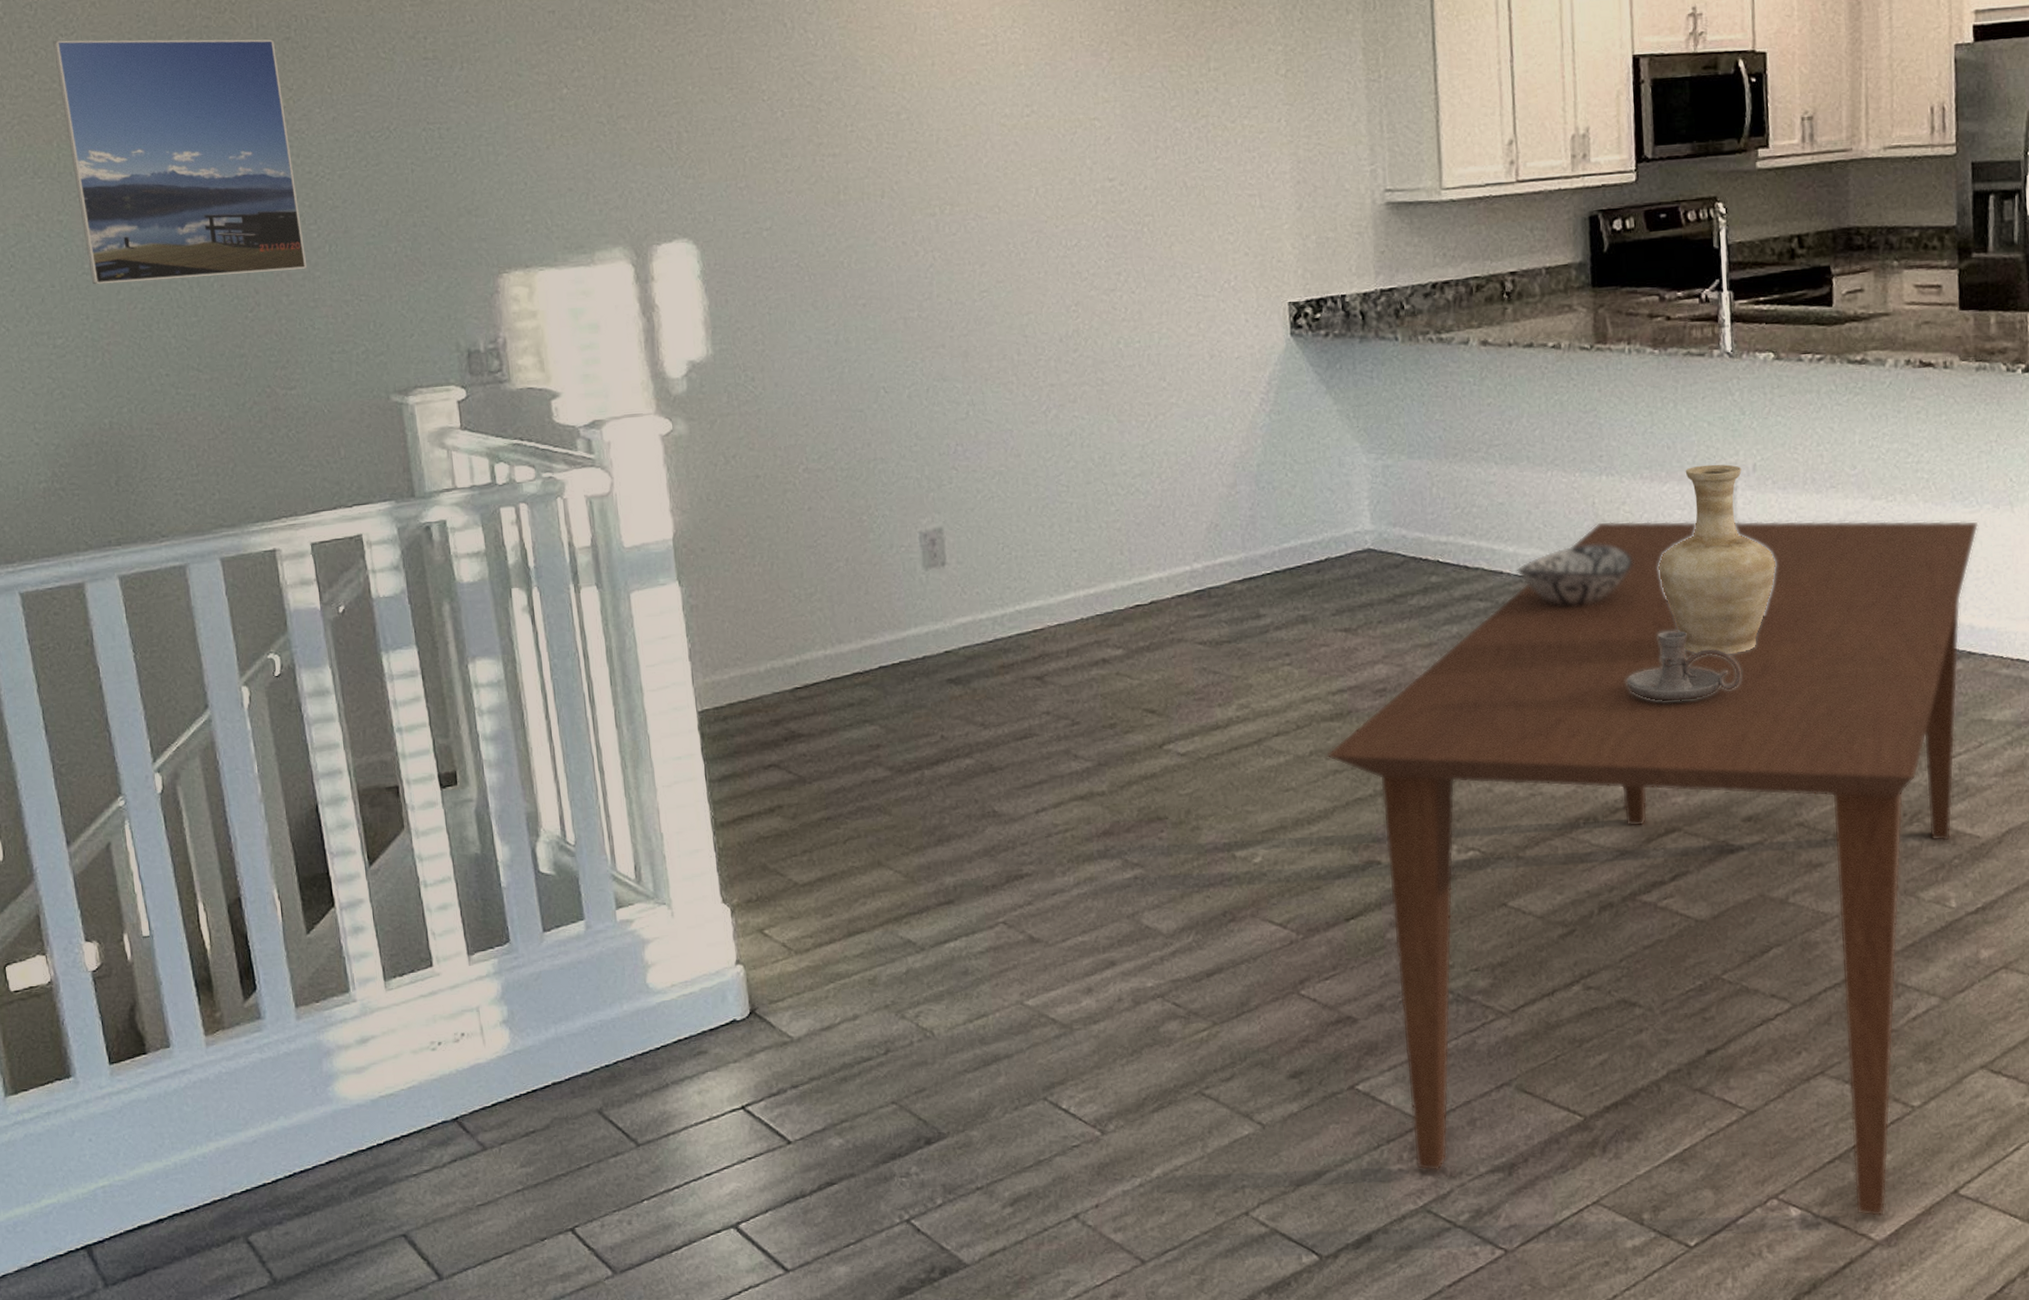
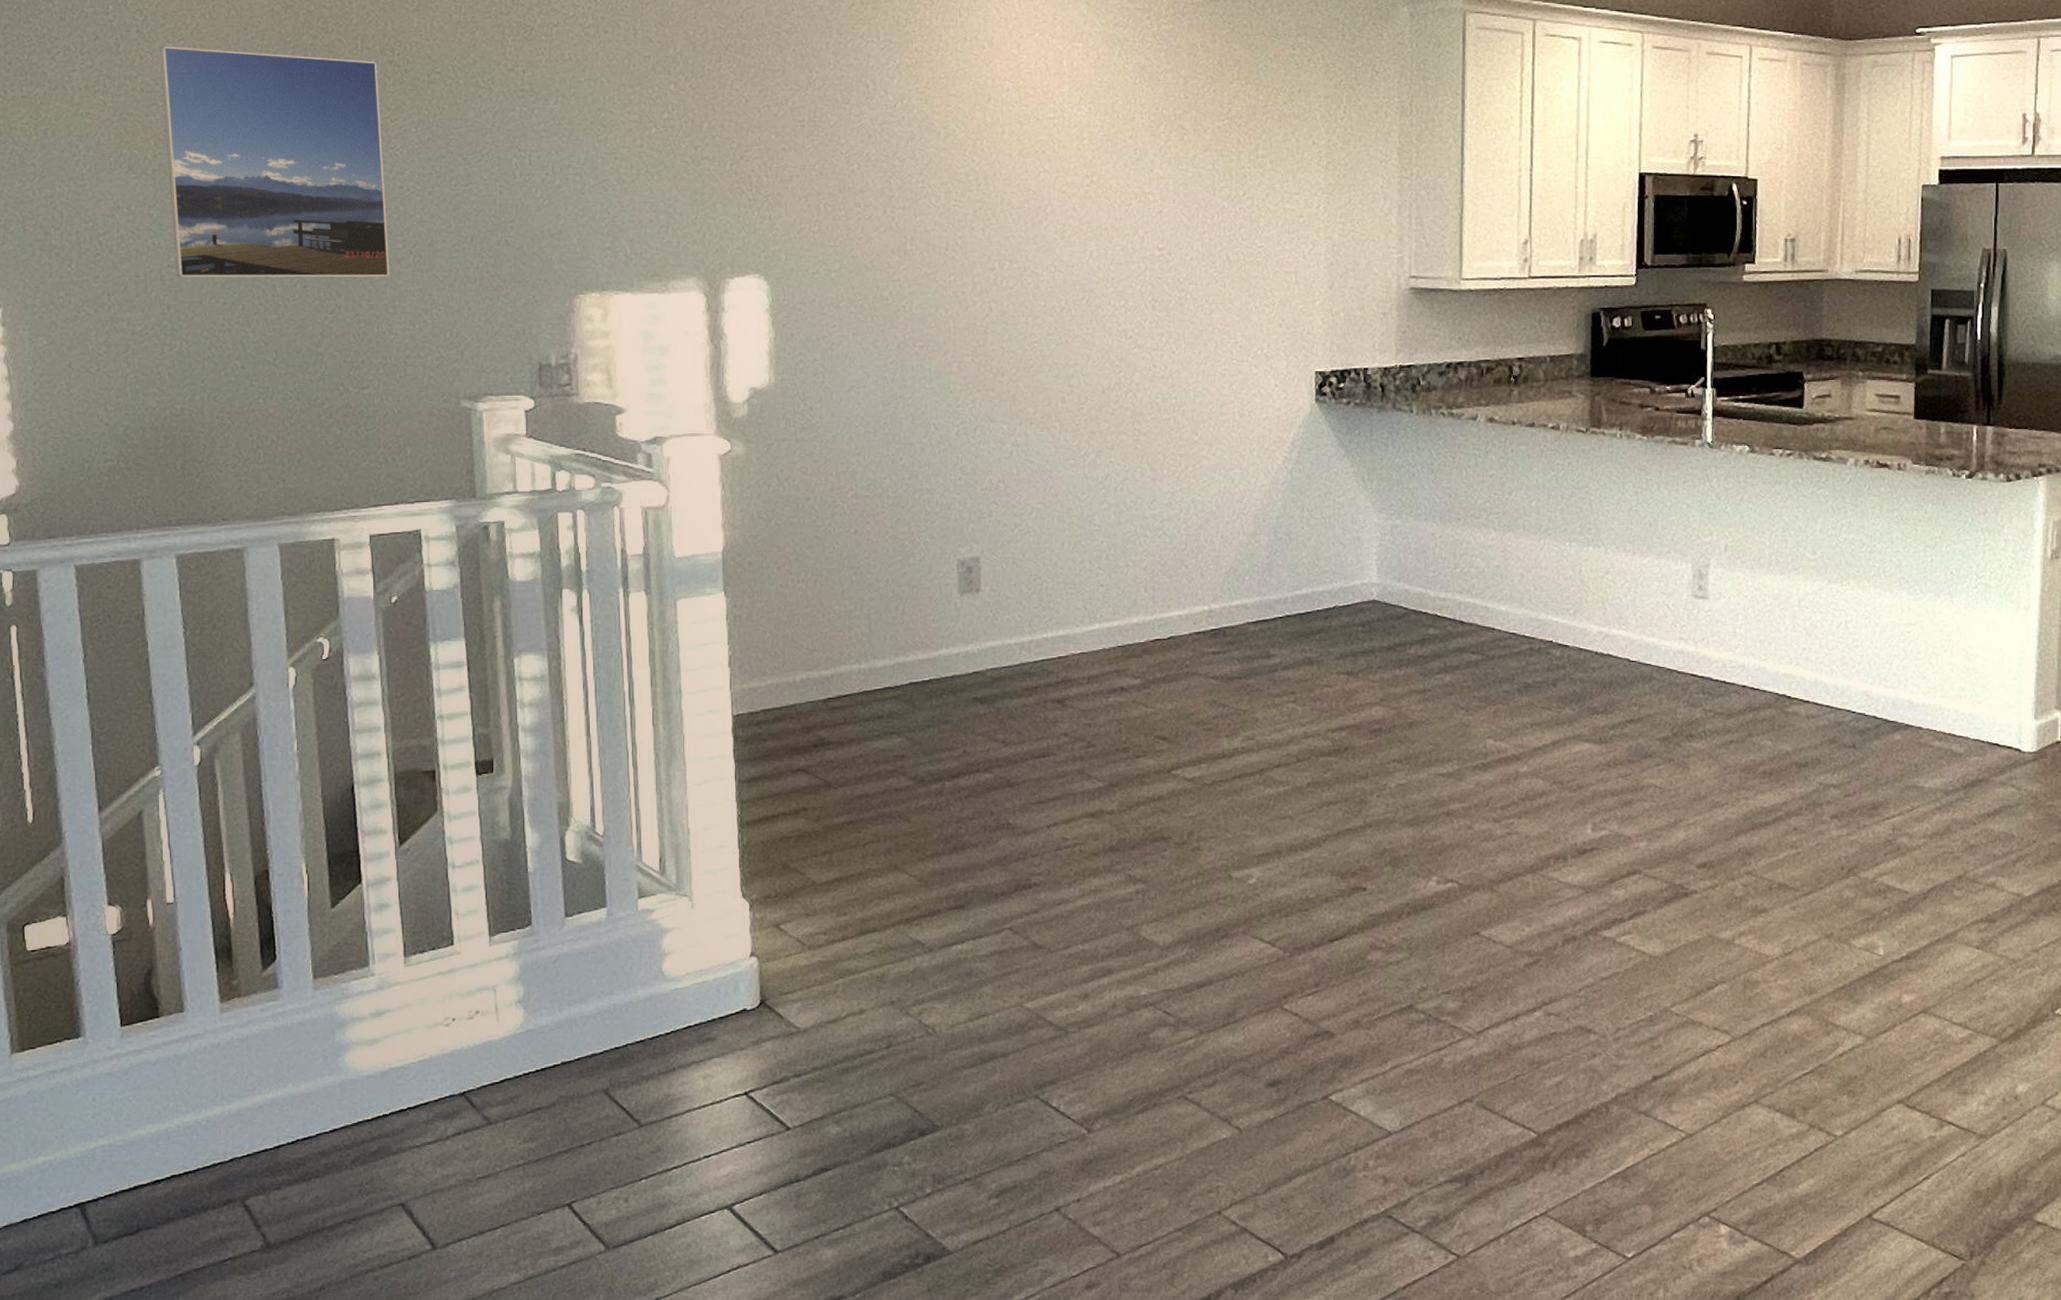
dining table: present [1327,520,1979,1217] -> none [1323,587,1921,1236]
decorative bowl: present [1517,544,1633,607] -> none [1507,608,1613,664]
candle holder: present [1626,631,1741,702] -> none [1600,691,1704,755]
vase: present [1658,464,1776,654] -> none [1635,542,1740,714]

